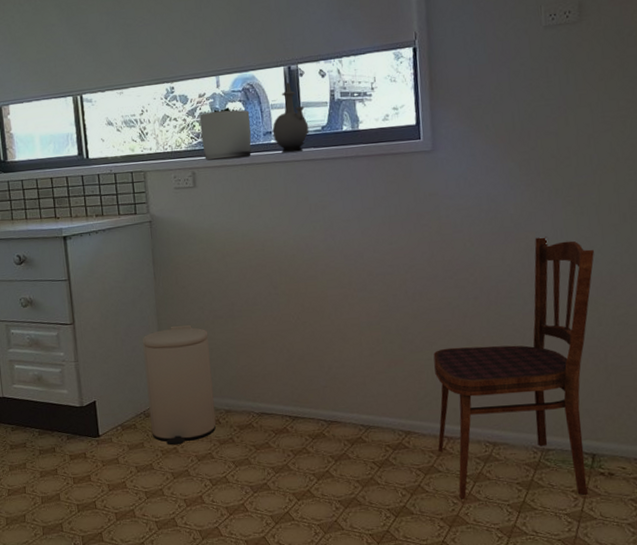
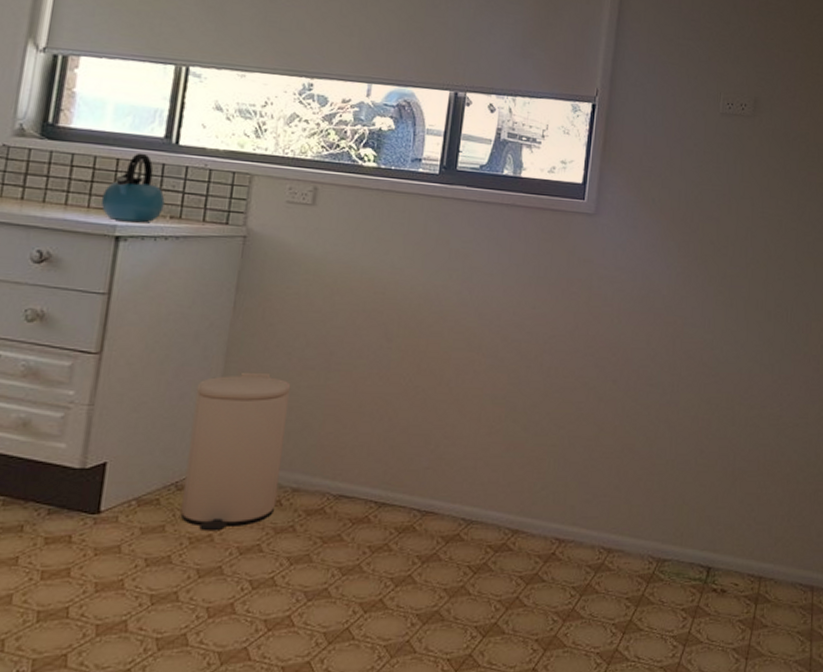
kettle: none [47,170,90,225] -> present [101,153,165,223]
planter: present [199,107,252,161] -> none [334,120,400,183]
vase: present [272,82,309,154] -> none [422,109,466,189]
dining chair: present [433,236,594,499] -> none [547,324,737,616]

